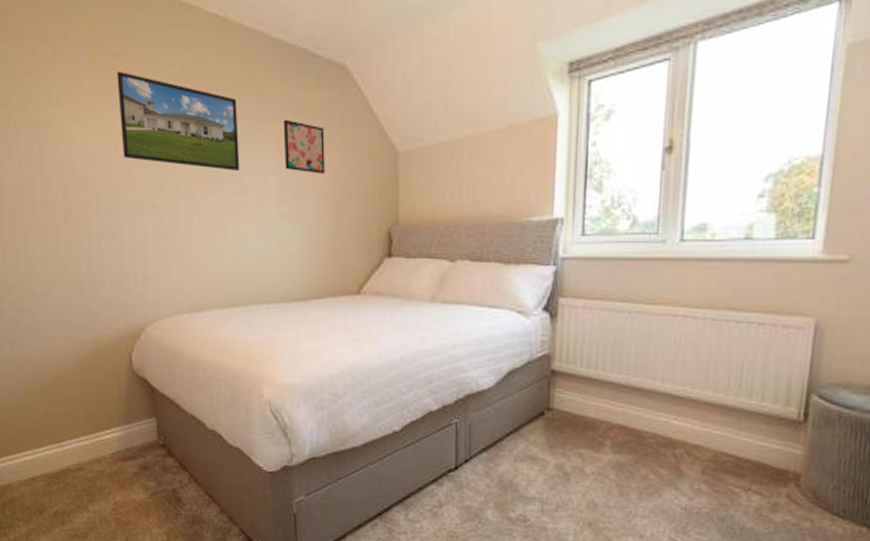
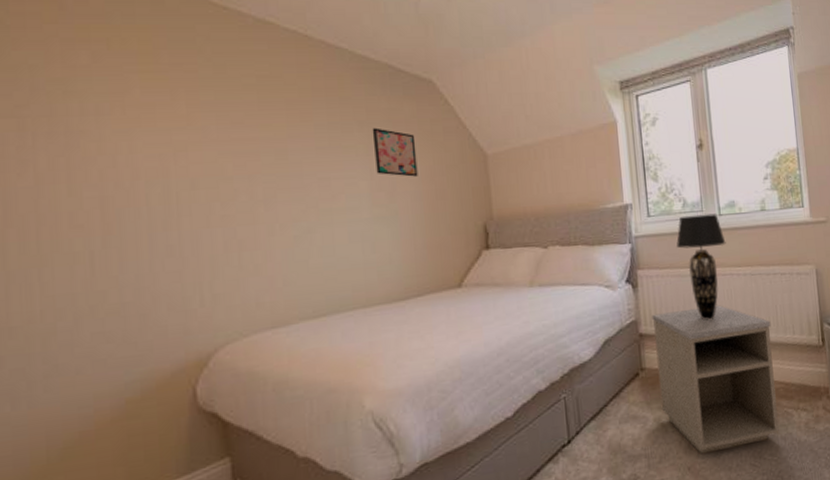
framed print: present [117,72,240,171] -> none [177,82,327,178]
nightstand: none [566,350,731,516] -> present [652,305,779,454]
table lamp: none [615,238,685,367] -> present [676,213,726,321]

